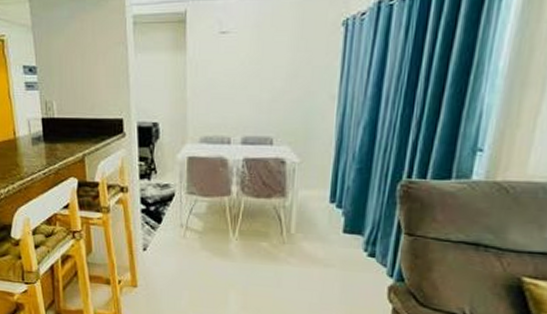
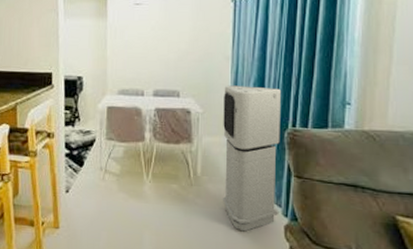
air purifier: none [319,130,396,292] -> present [223,85,280,232]

